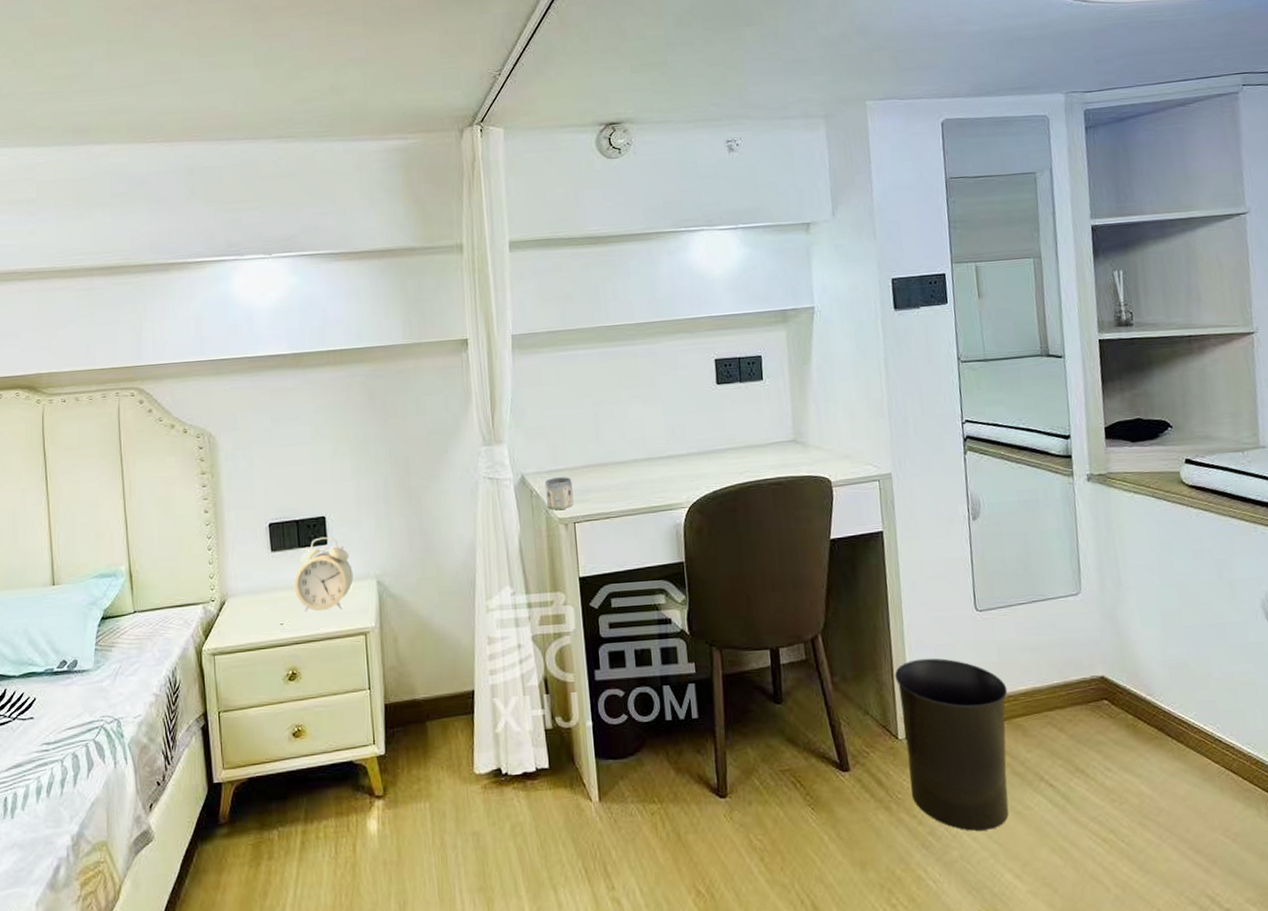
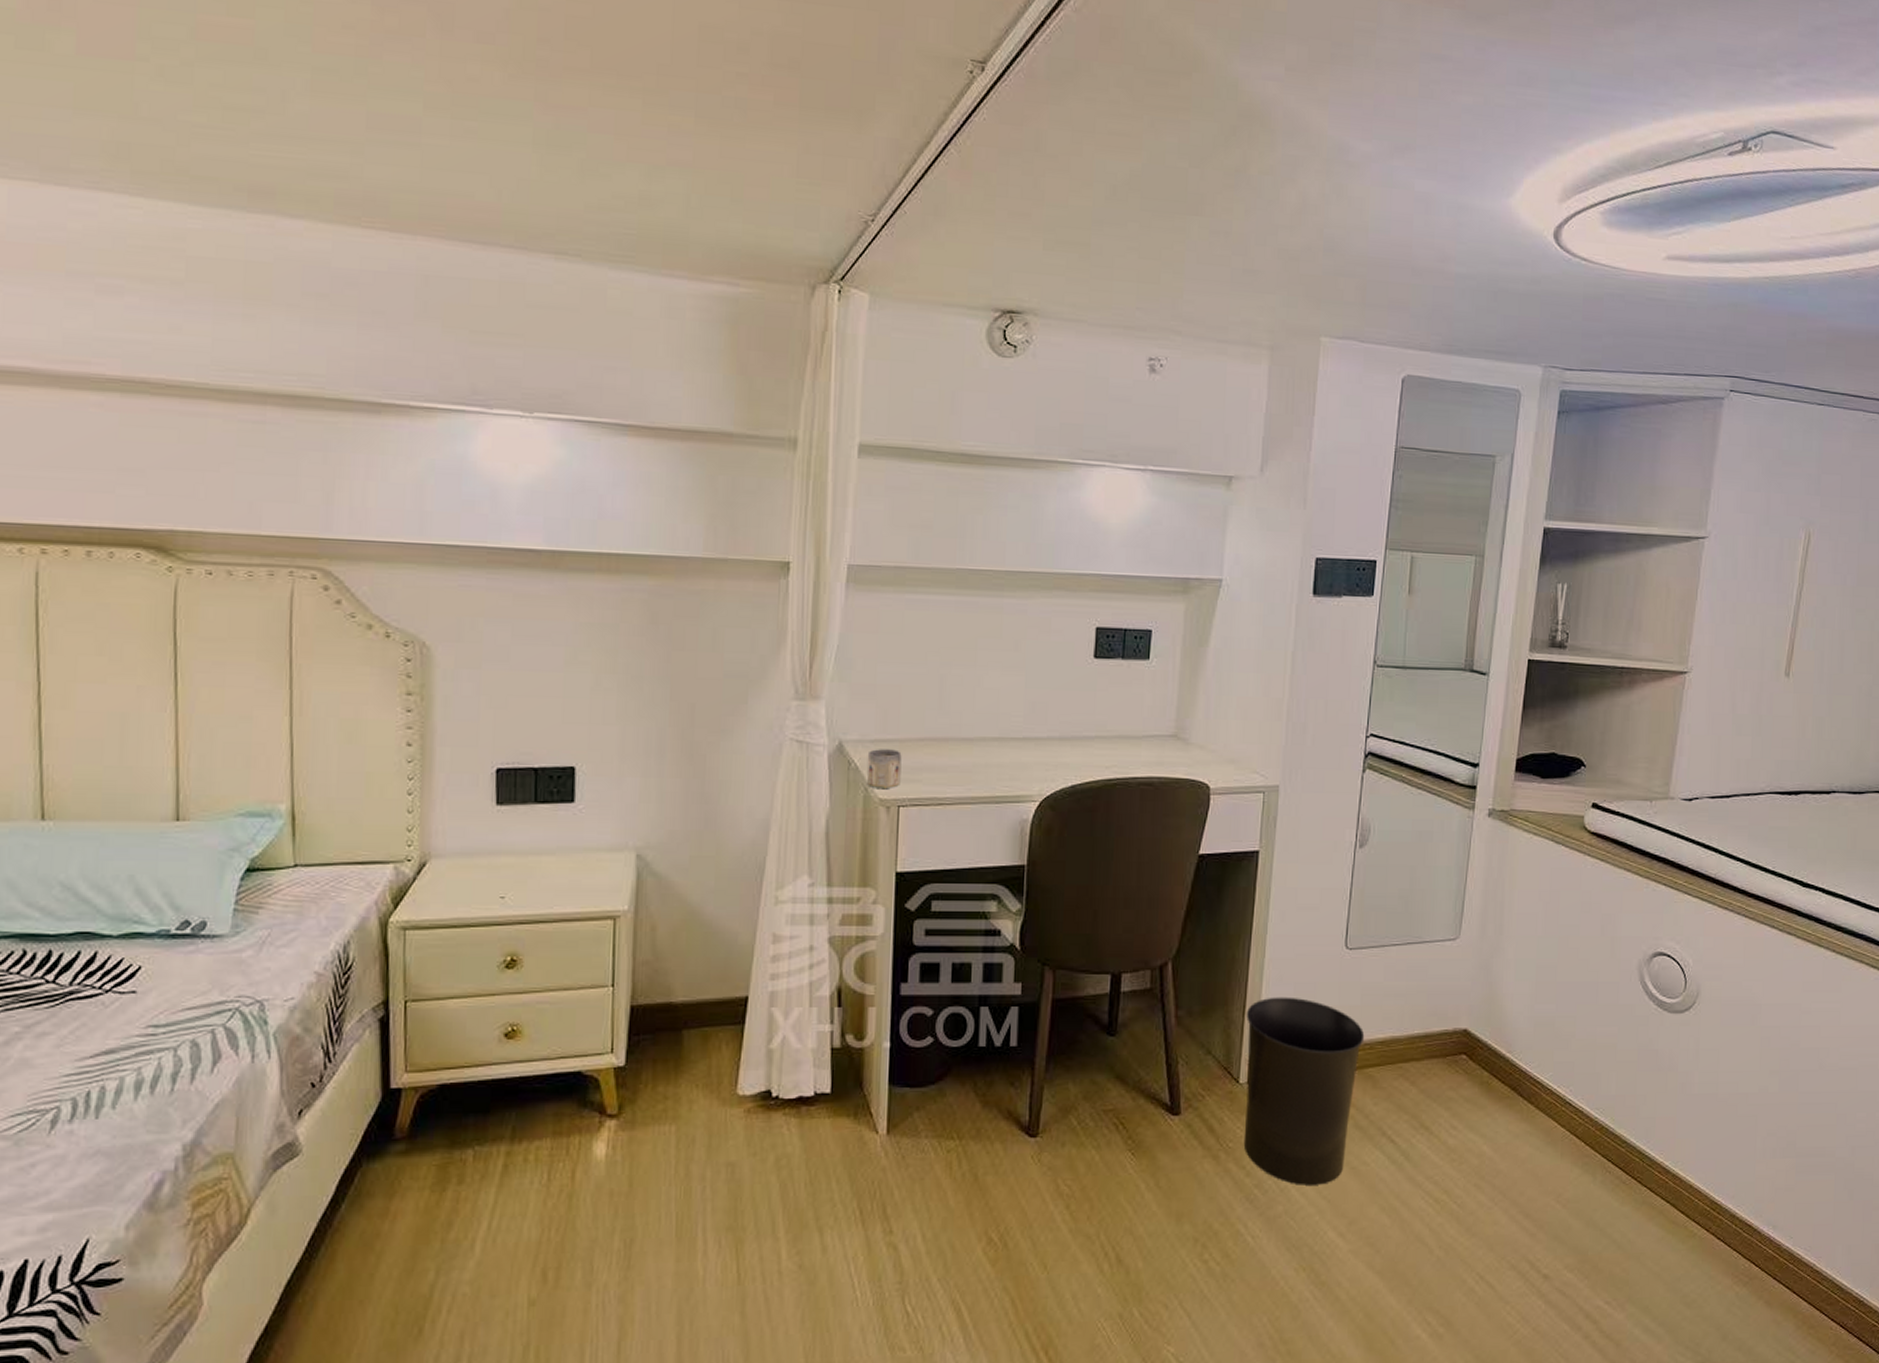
alarm clock: present [294,536,353,612] -> none [523,792,605,886]

